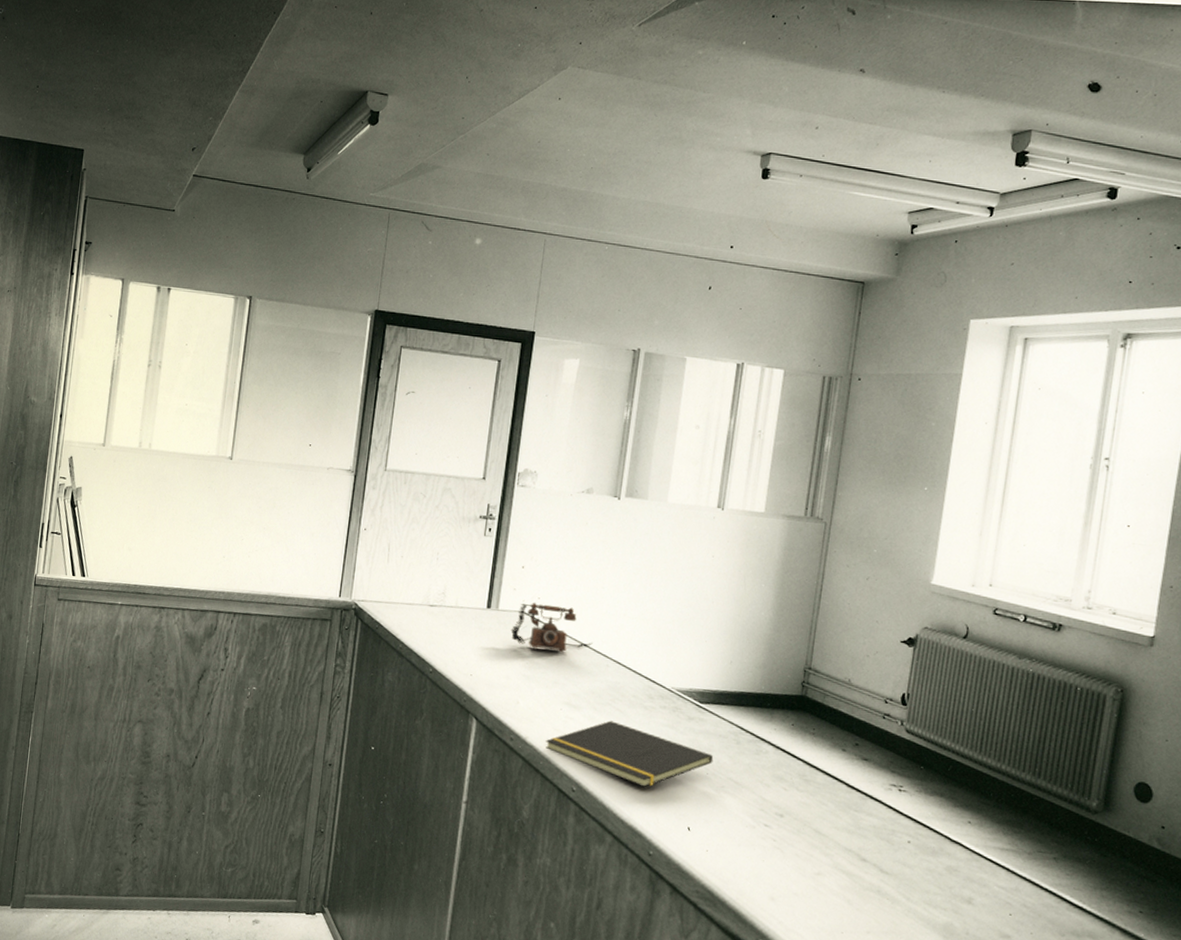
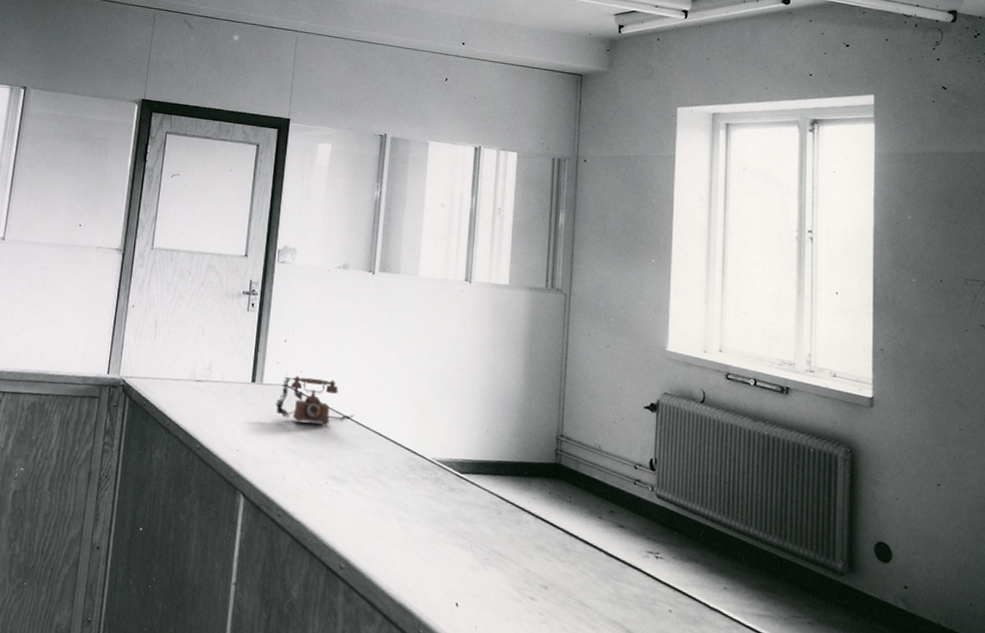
notepad: present [545,720,714,788] -> none [312,493,477,563]

